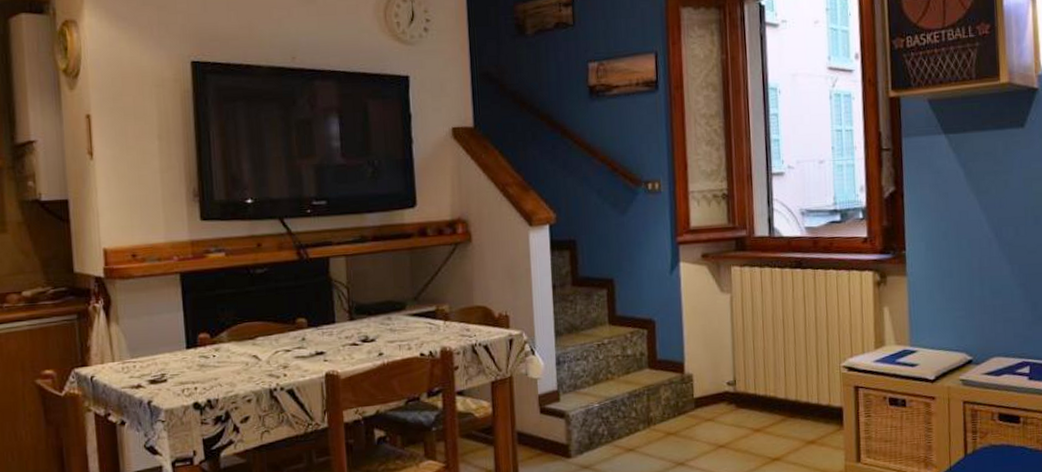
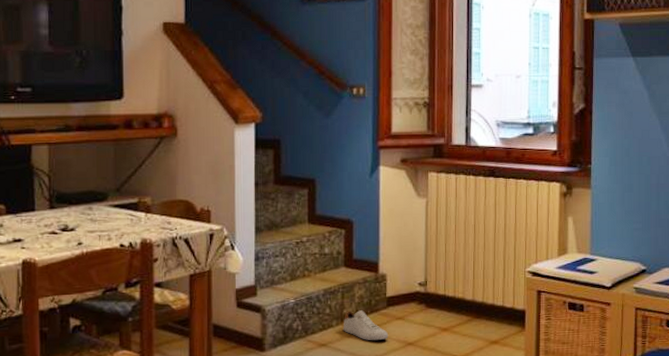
shoe: none [650,413,699,444] -> present [343,310,389,341]

